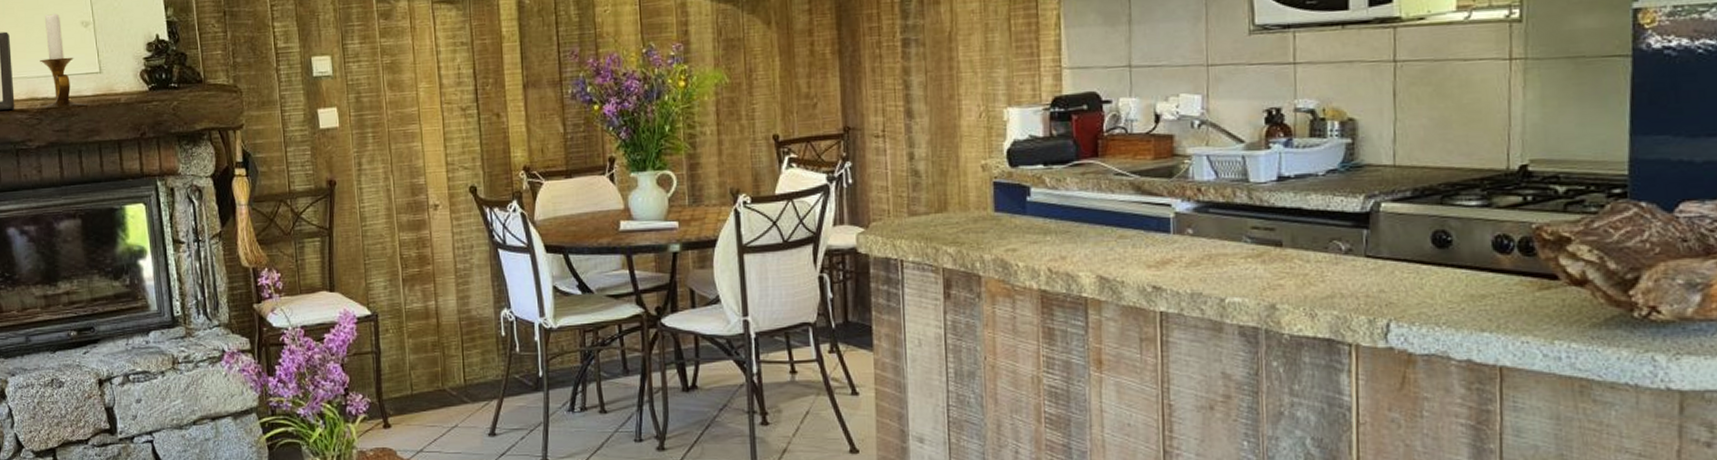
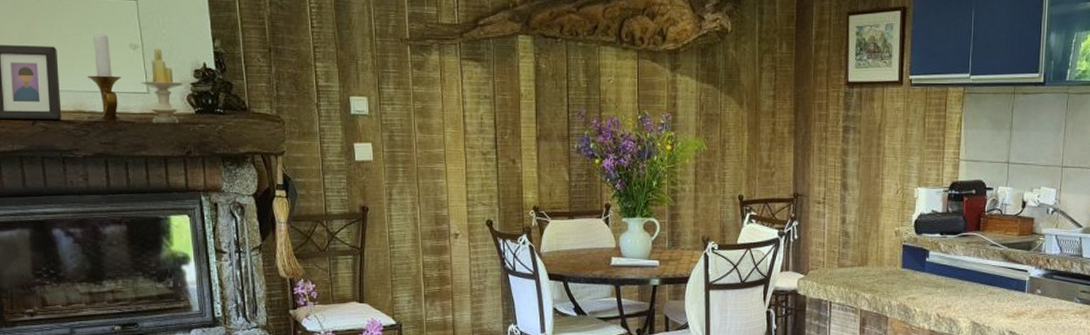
candle: none [93,24,136,105] -> present [141,49,184,124]

